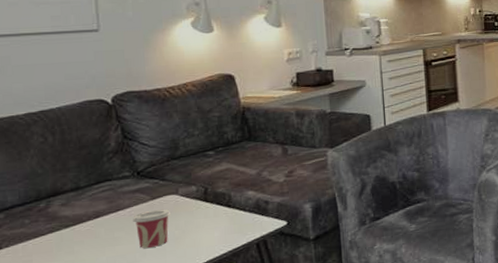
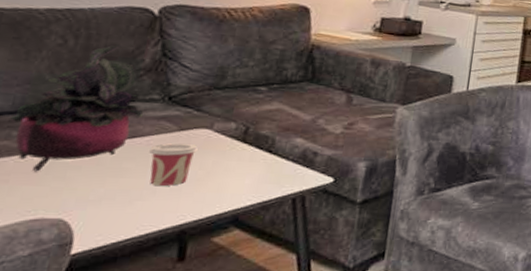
potted plant: none [21,134,121,251] -> present [10,44,144,172]

